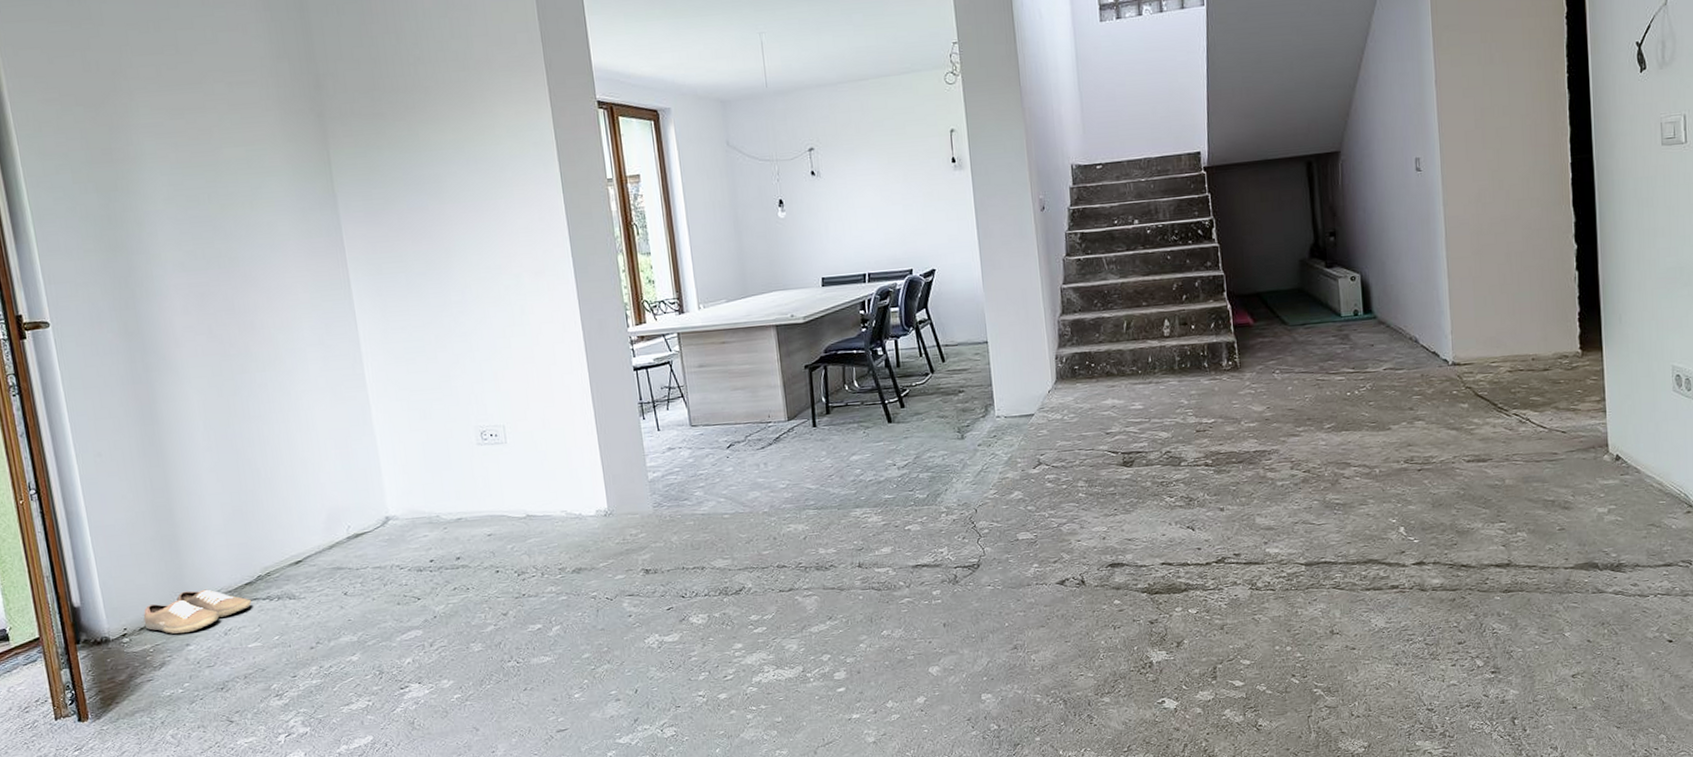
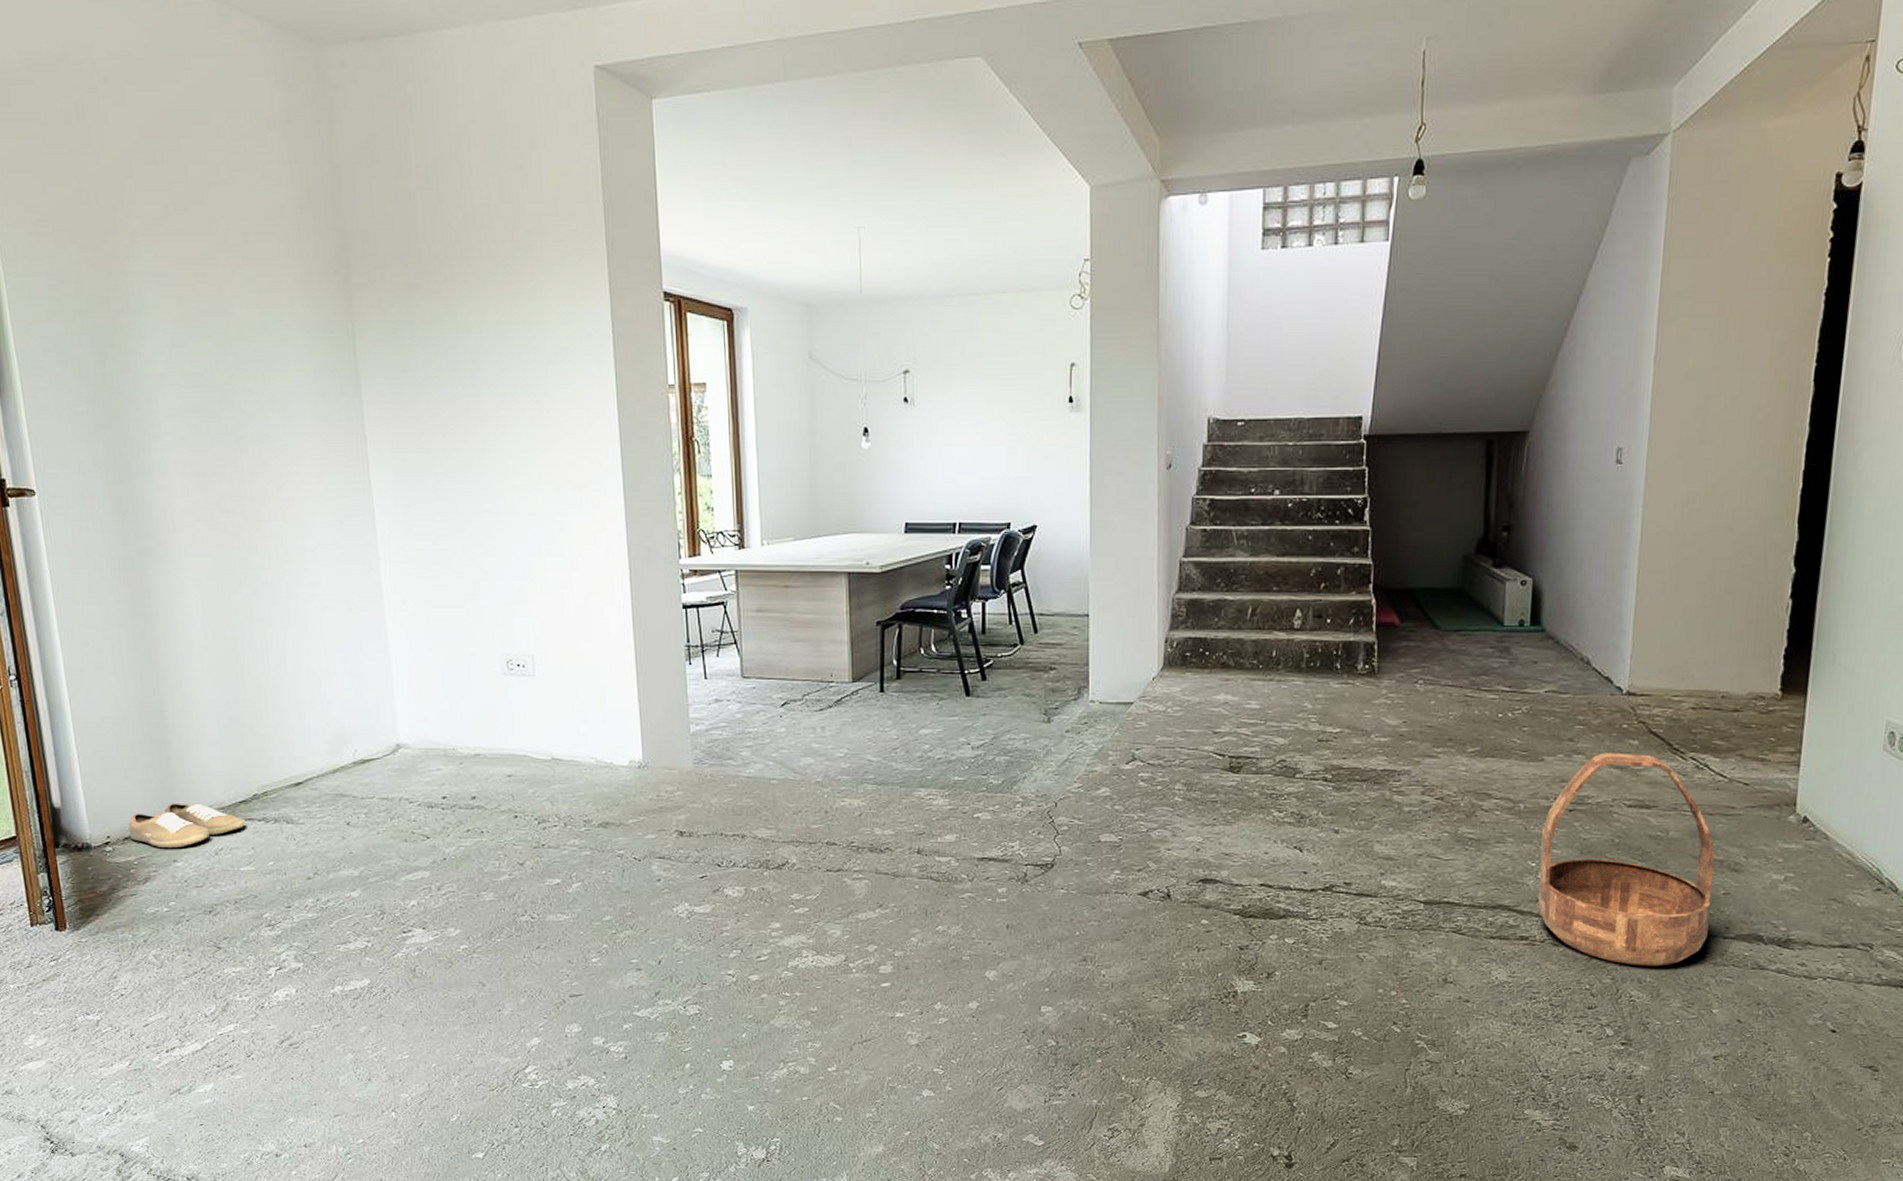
basket: none [1397,415,1551,602] -> present [1538,752,1715,967]

